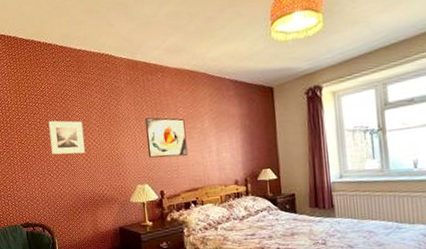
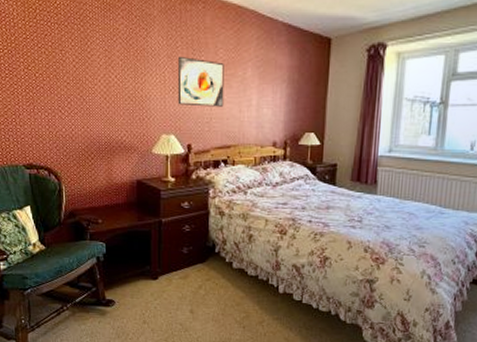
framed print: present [48,120,85,155] -> none [62,47,104,90]

